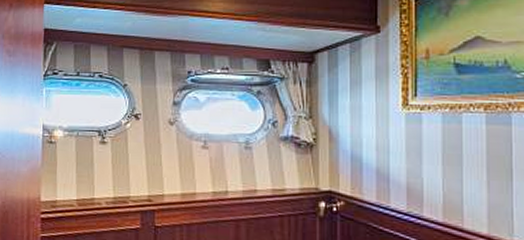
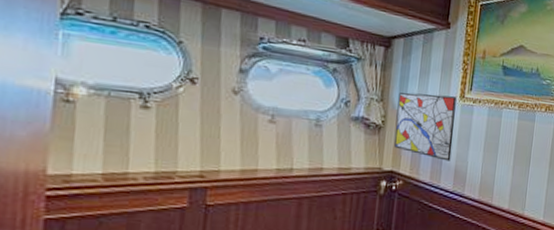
wall art: none [329,105,400,178] -> present [394,92,457,161]

